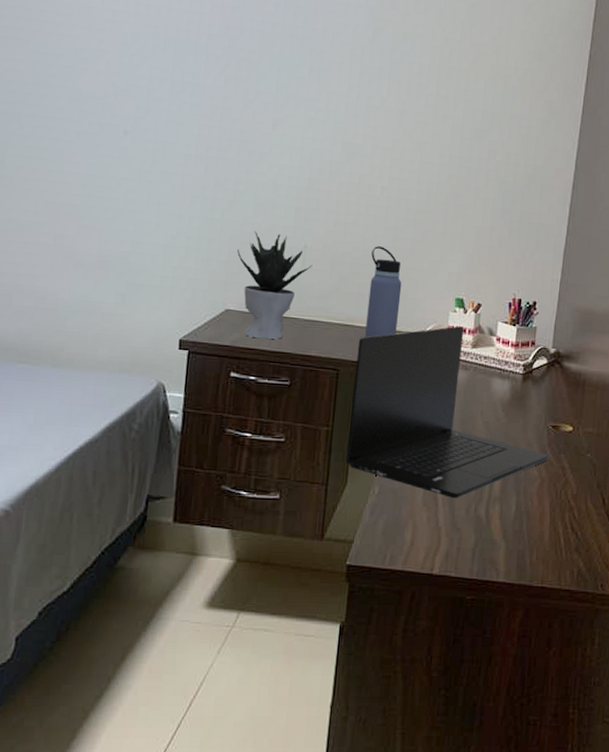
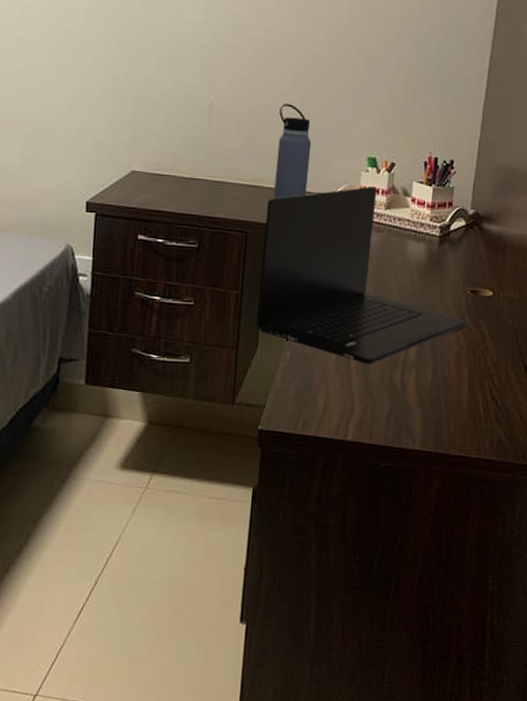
potted plant: present [237,231,313,340] -> none [142,90,219,201]

